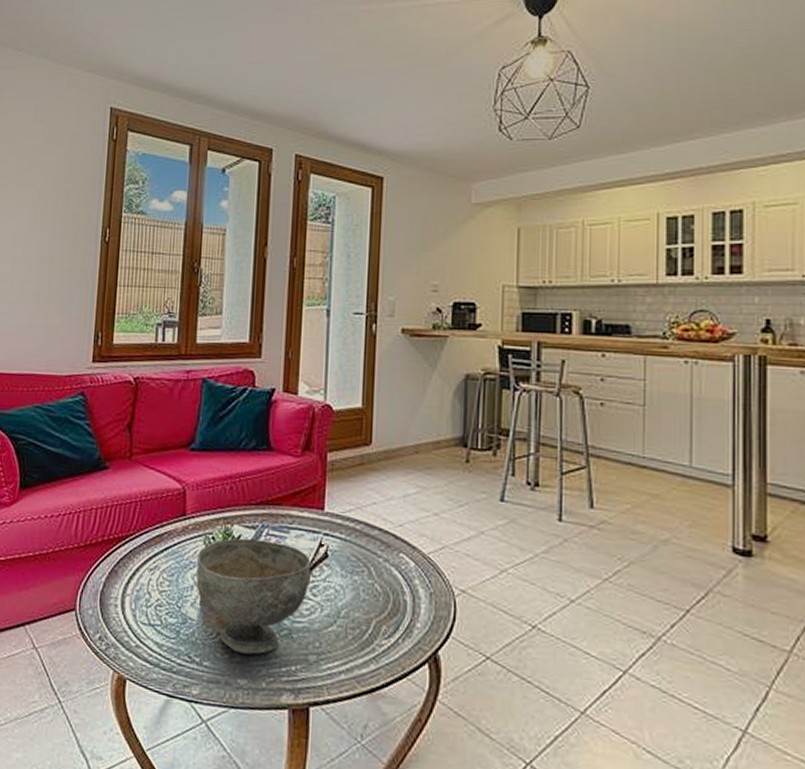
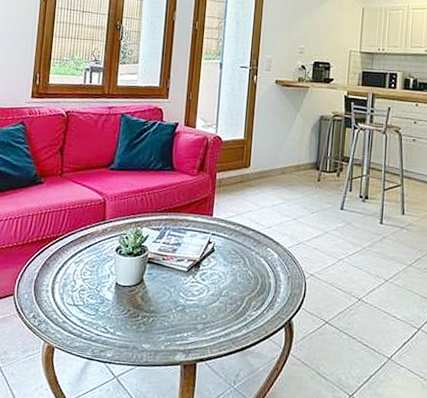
decorative bowl: present [196,538,311,654] -> none [112,237,202,325]

